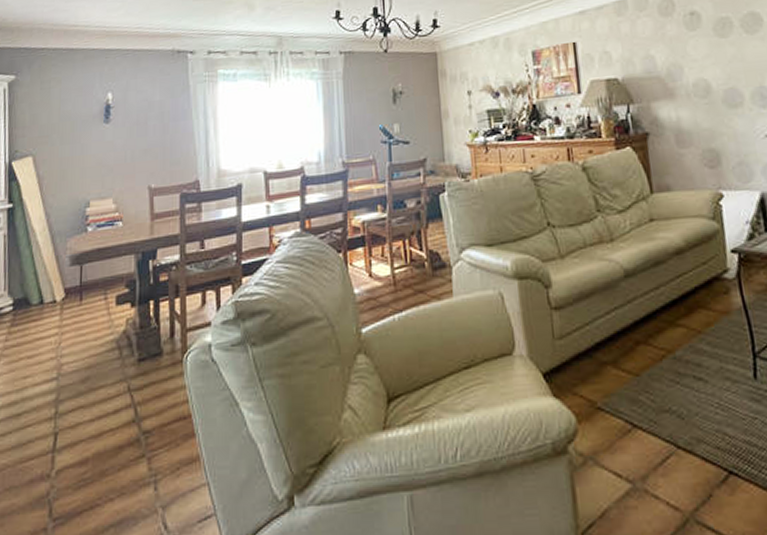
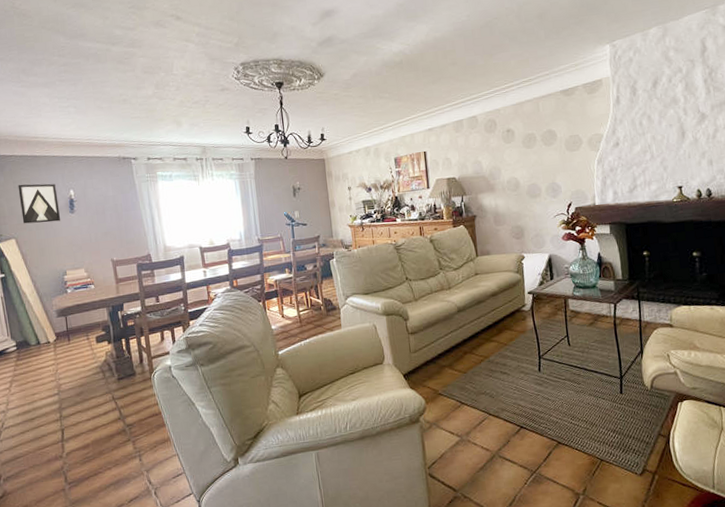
wall art: none [45,84,92,137] -> present [18,183,60,224]

